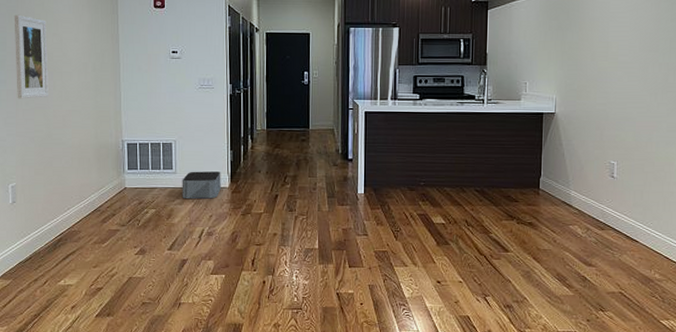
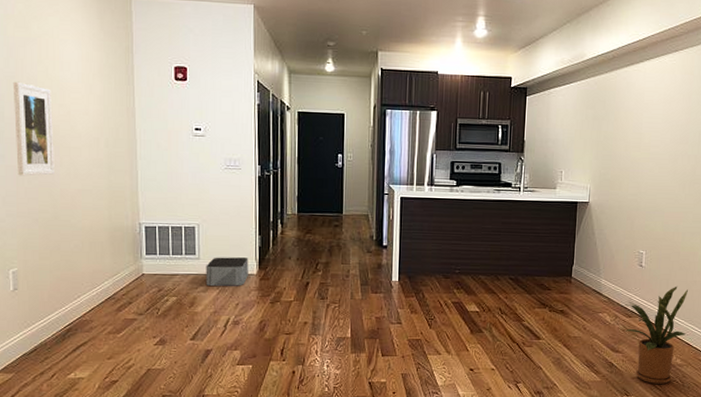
house plant: none [596,197,666,300] -> present [623,286,688,384]

